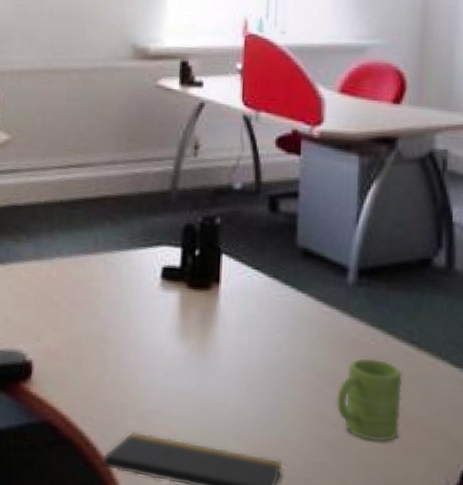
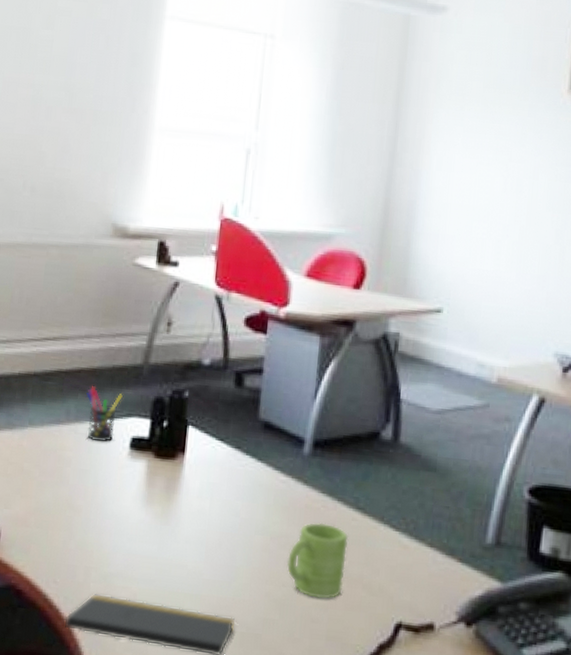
pen holder: none [114,214,151,273] -> present [86,386,123,443]

